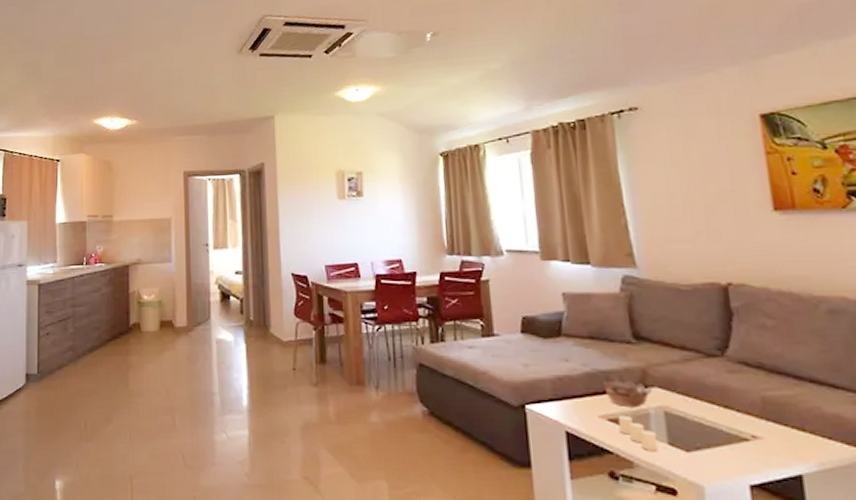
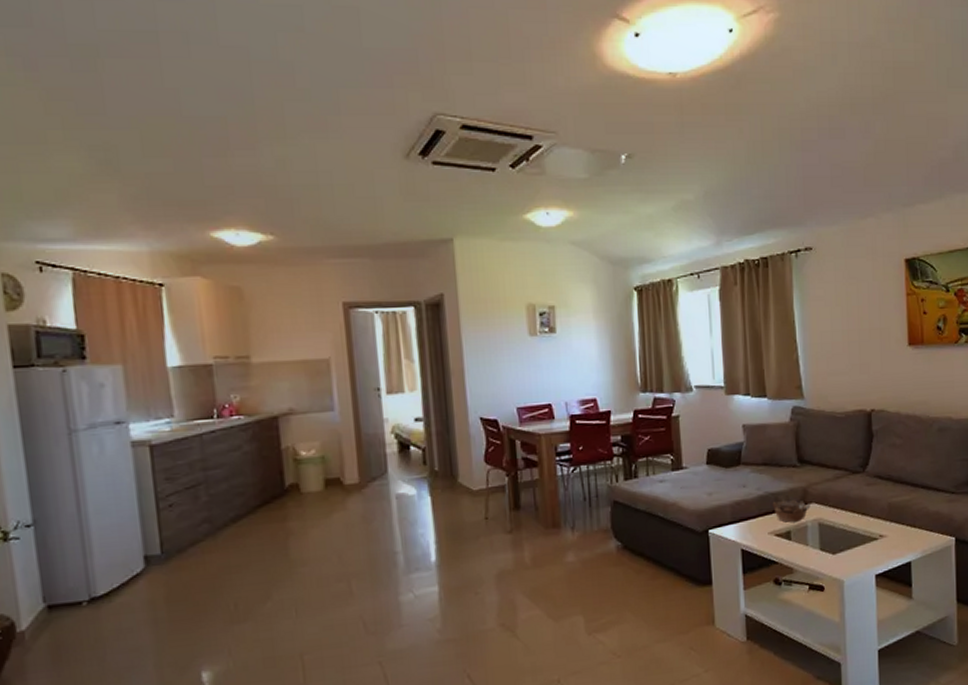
candle: present [617,415,658,451] -> none [783,529,812,557]

